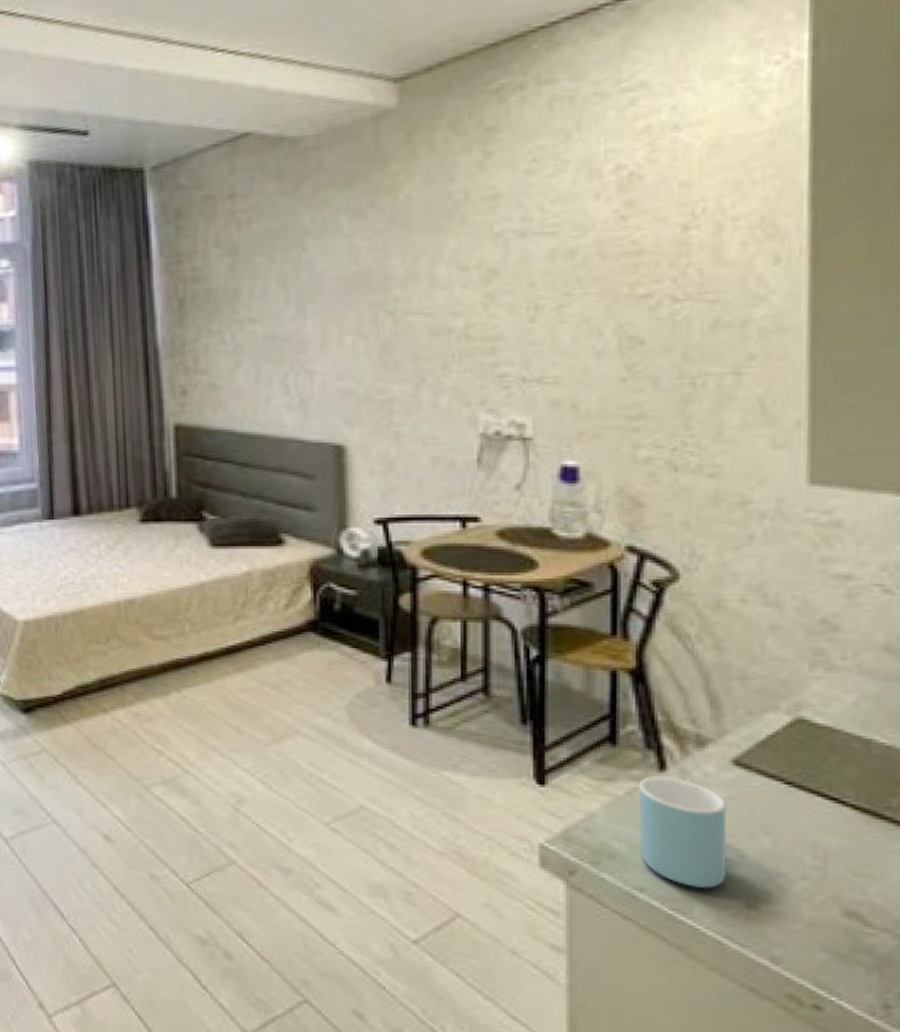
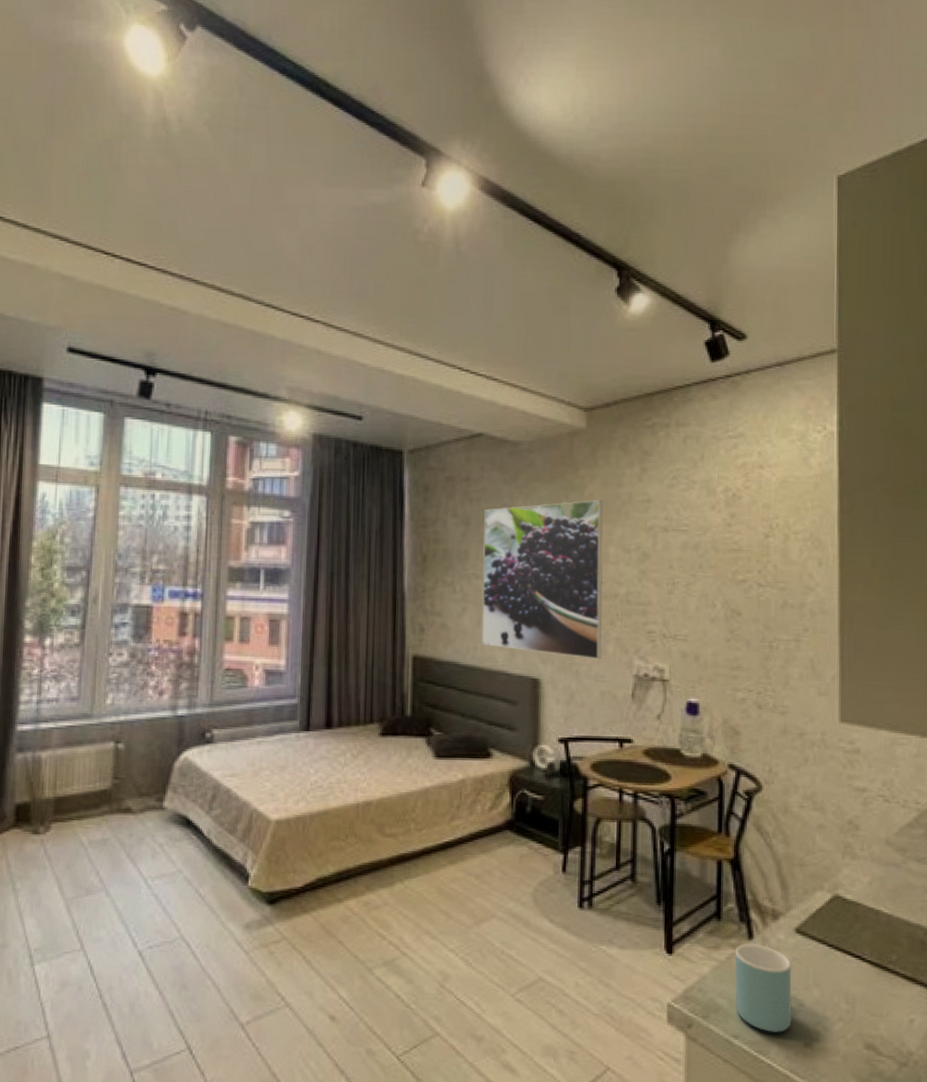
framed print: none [258,203,432,417] -> present [482,500,604,660]

